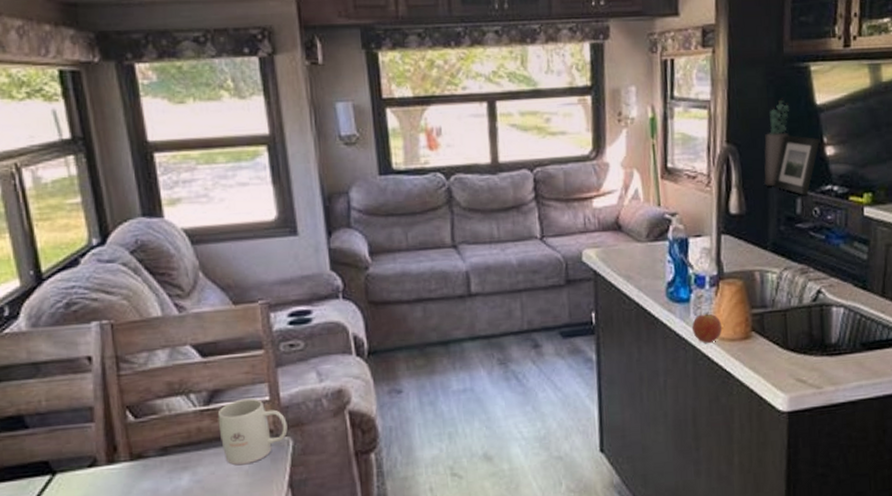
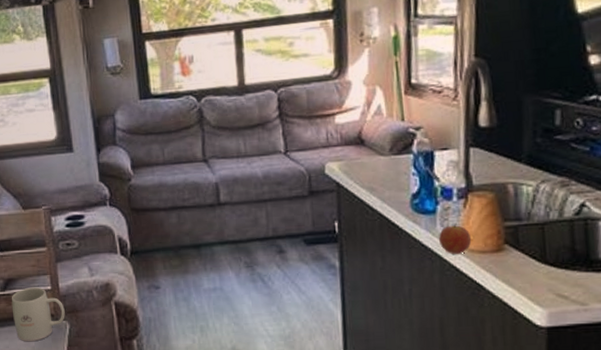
vase: present [763,98,790,187] -> none [516,8,546,99]
picture frame: present [773,135,820,195] -> none [528,46,582,106]

